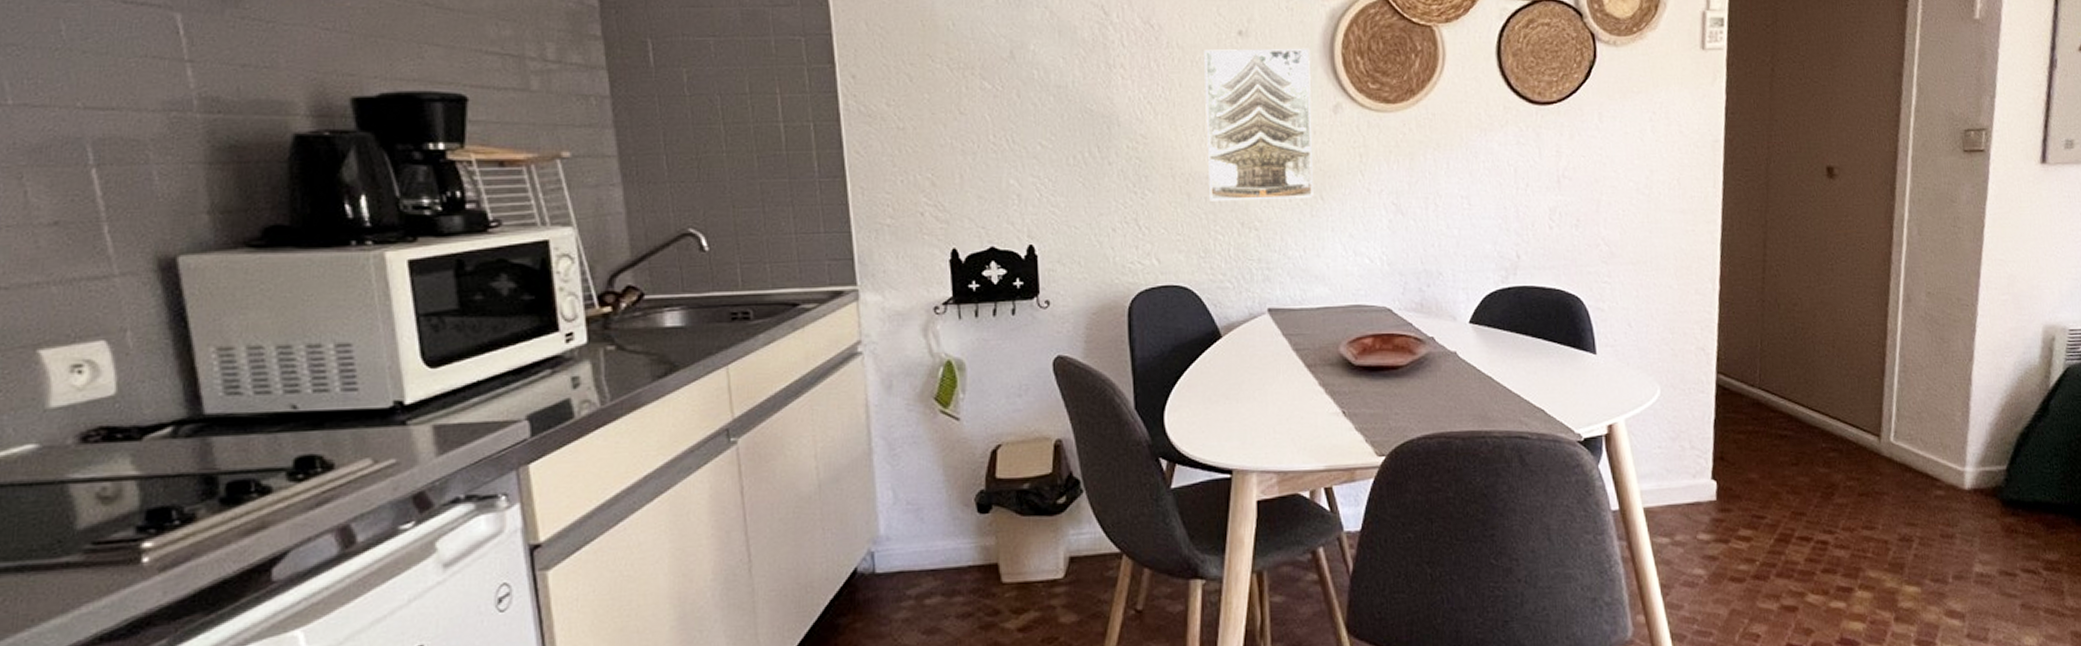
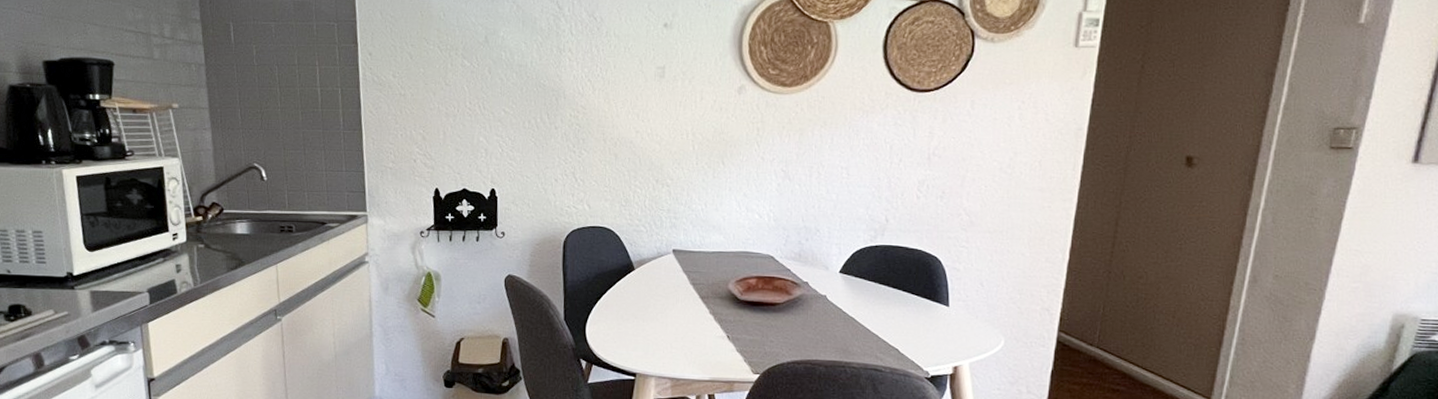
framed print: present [1204,48,1314,201] -> none [632,38,722,163]

